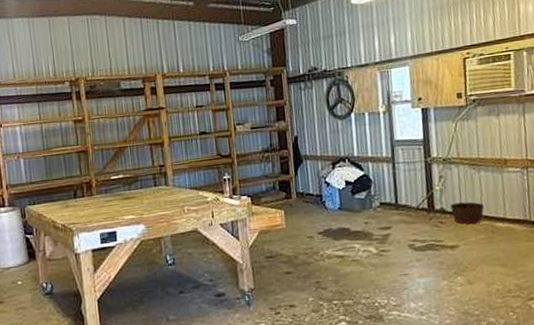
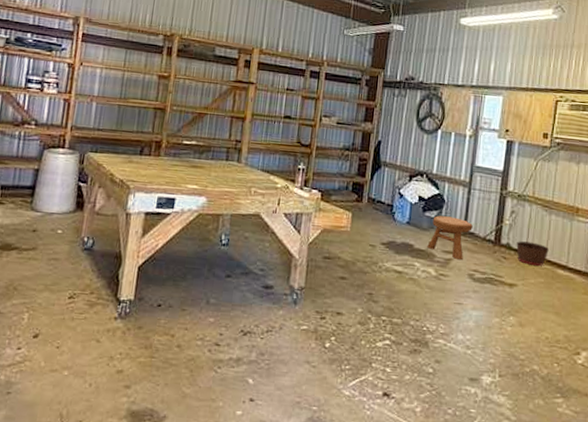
stool: none [363,194,404,233] -> present [427,215,473,260]

